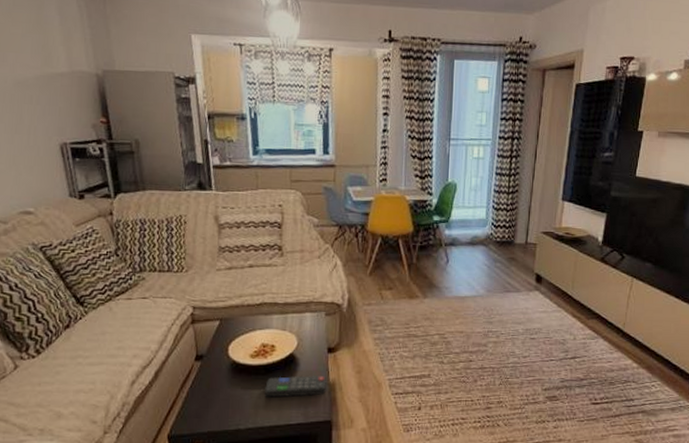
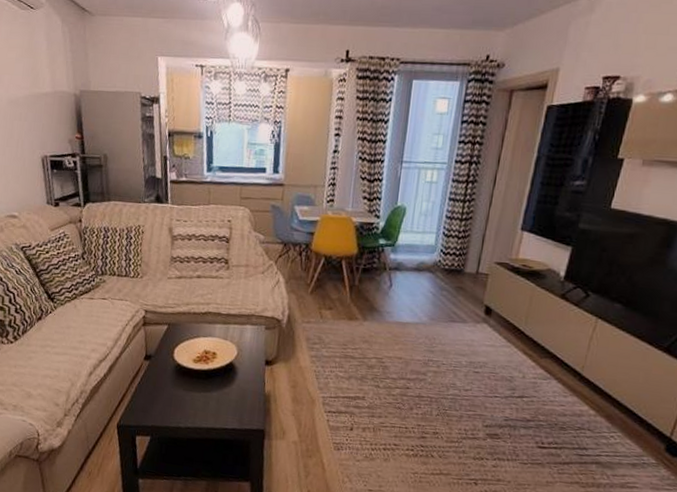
remote control: present [265,376,326,398] -> none [204,382,262,405]

